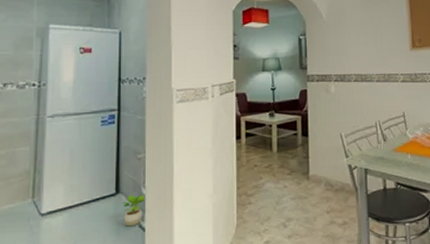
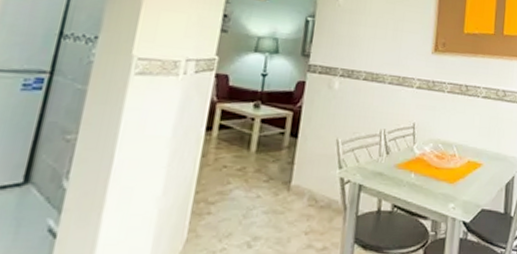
potted plant: present [122,194,147,227] -> none [27,186,68,230]

